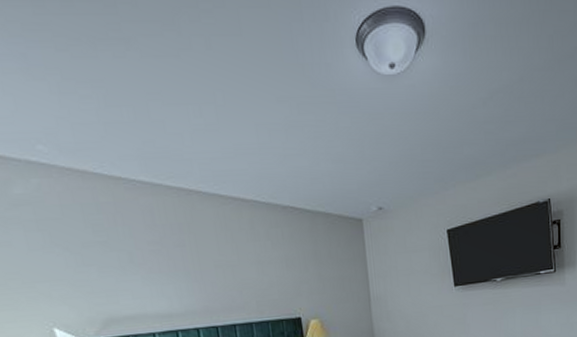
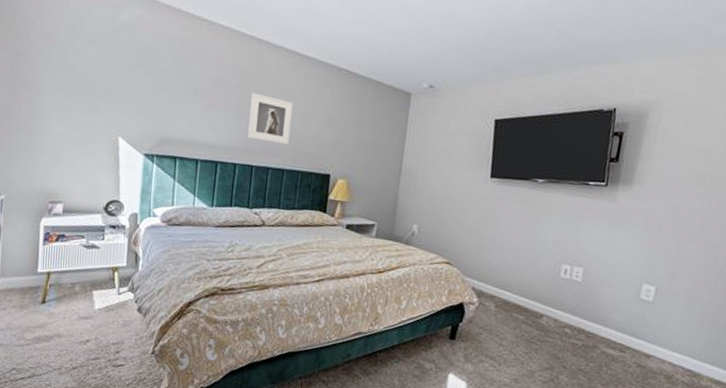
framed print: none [196,249,250,299] -> present [248,93,293,145]

